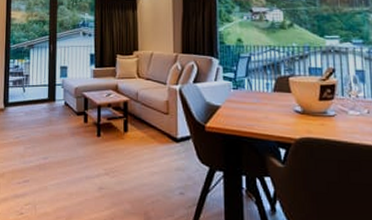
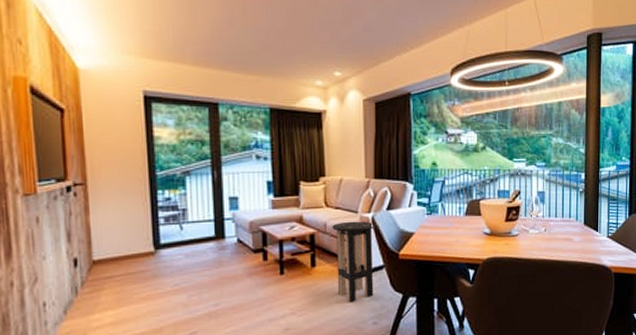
bar stool: none [143,91,183,170] -> present [332,221,375,302]

